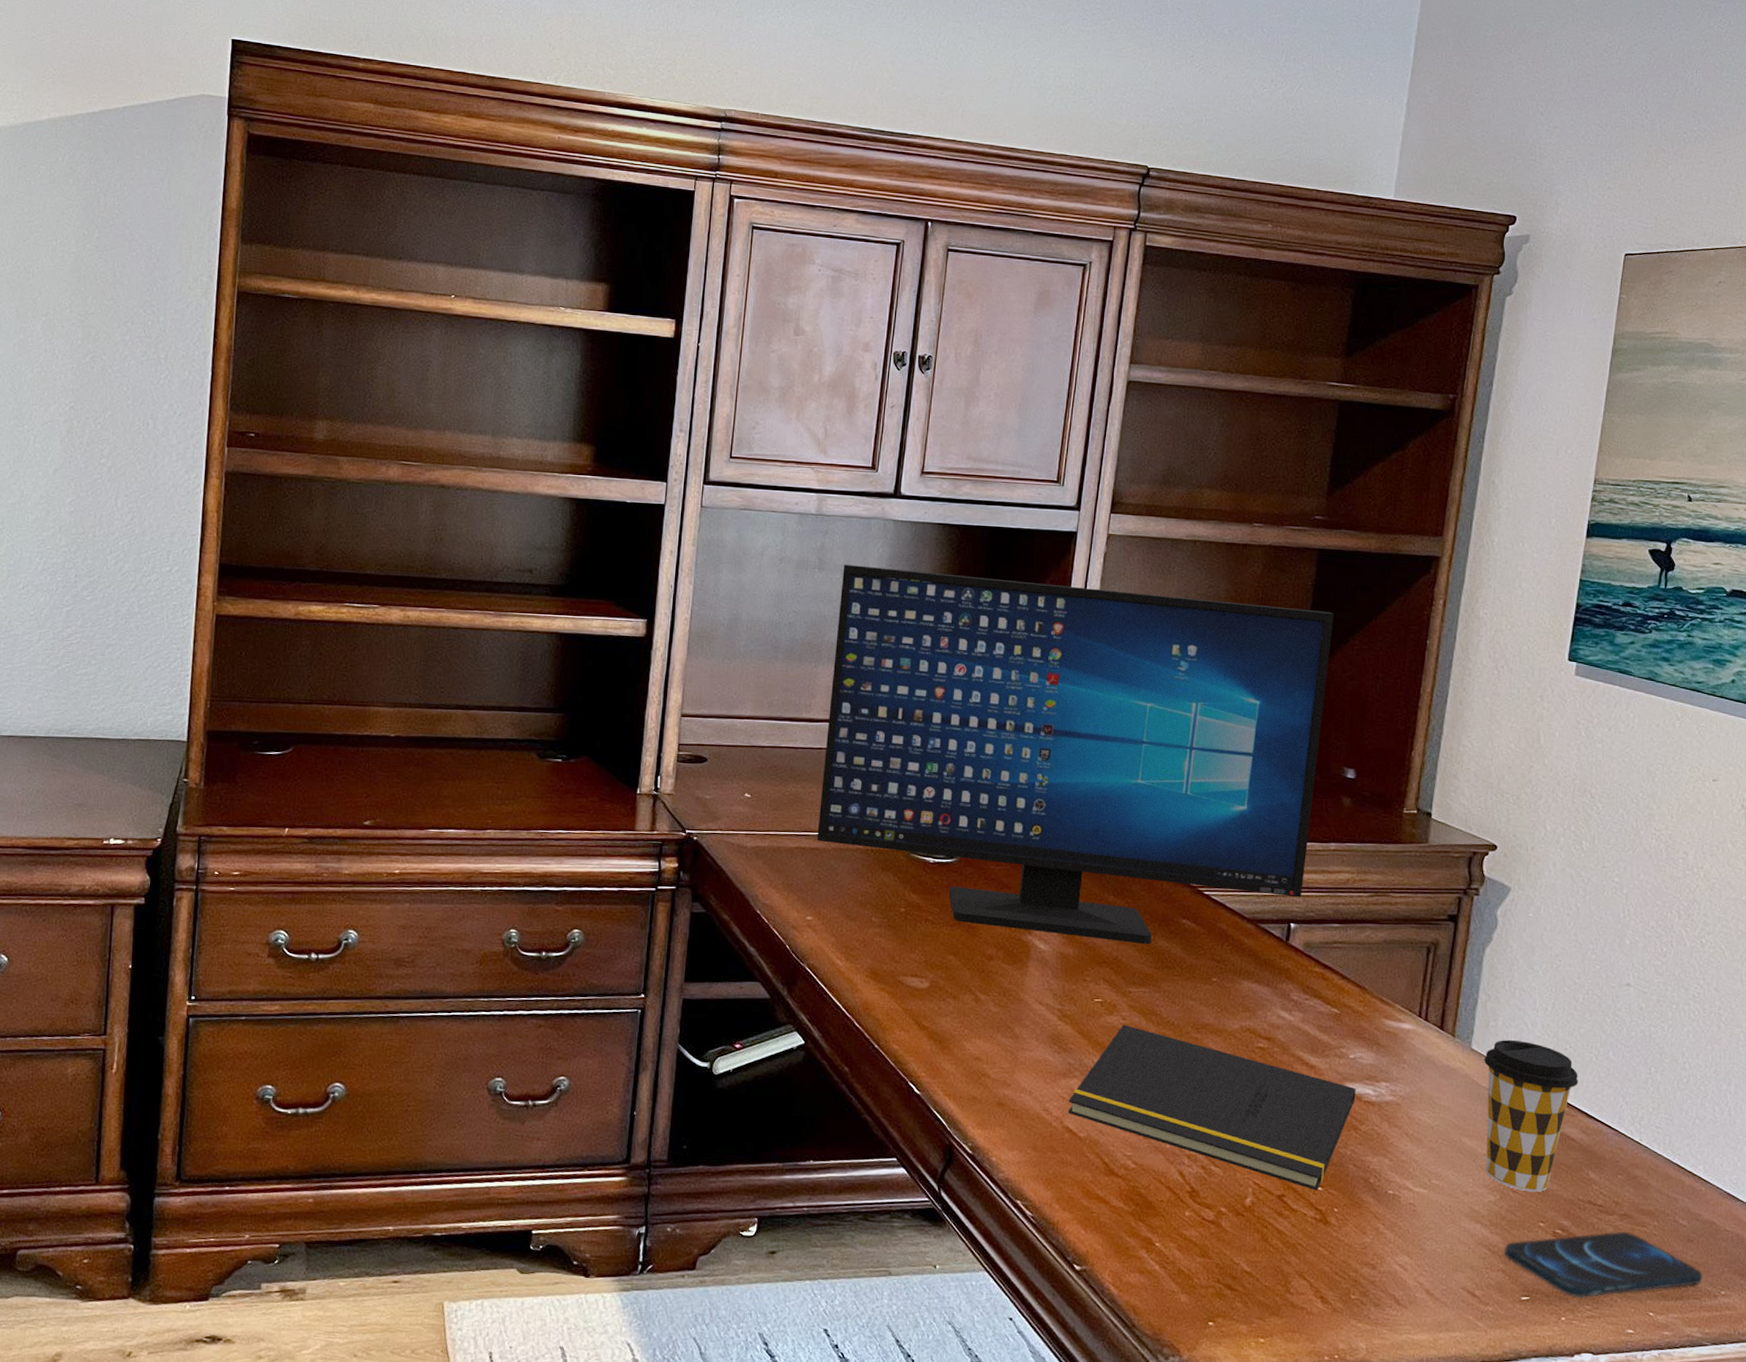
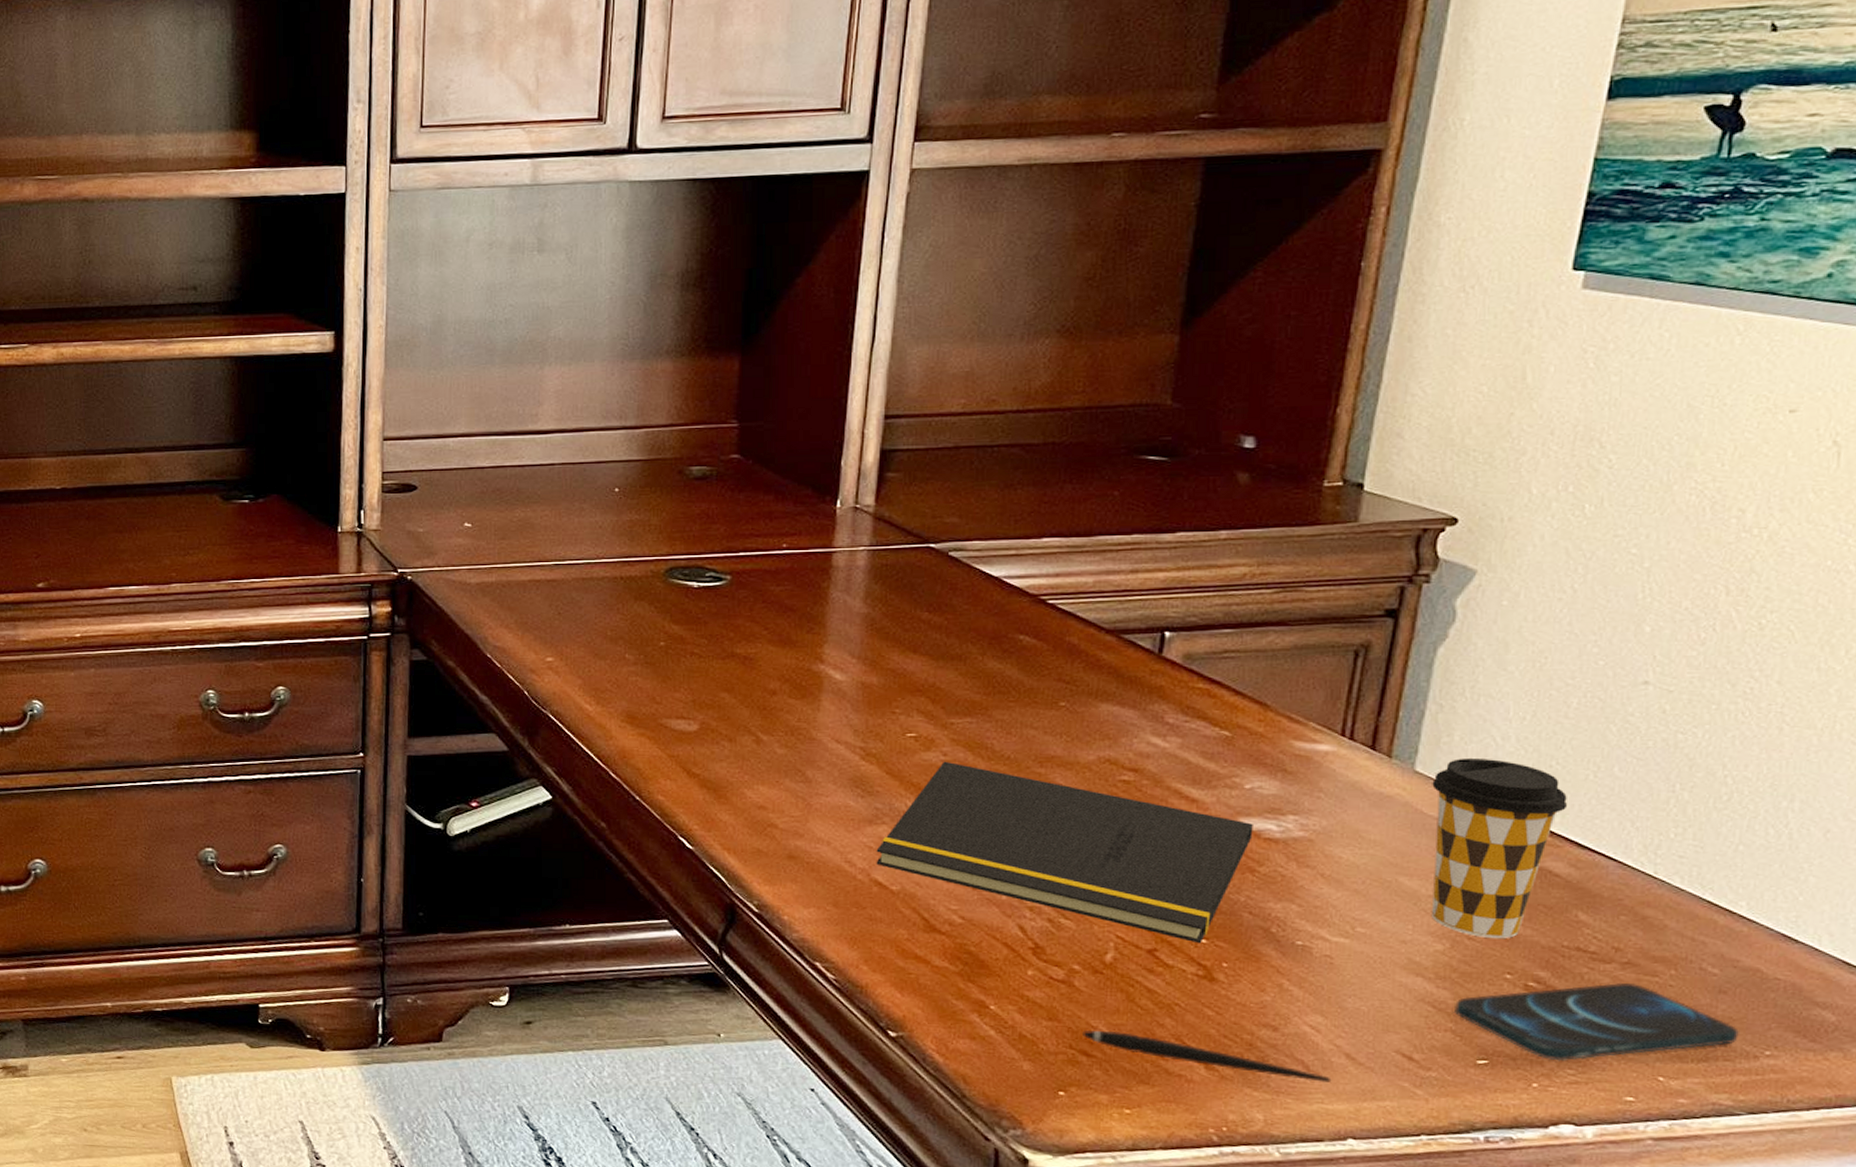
computer monitor: present [817,564,1335,945] -> none [554,238,1227,667]
pen: none [1227,1267,1416,1315] -> present [1082,1031,1332,1082]

